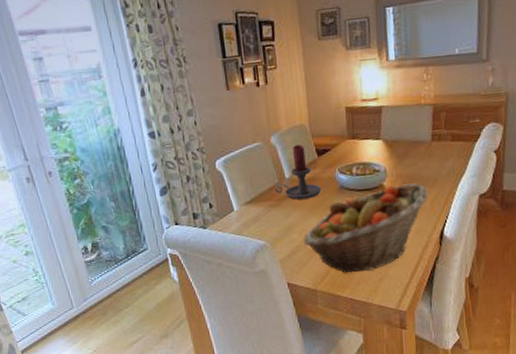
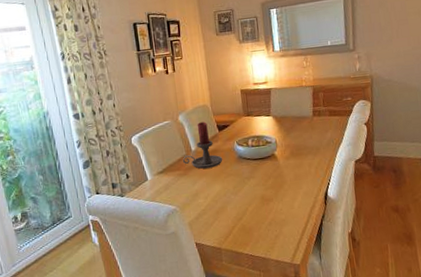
fruit basket: present [303,183,428,274] -> none [208,152,313,233]

